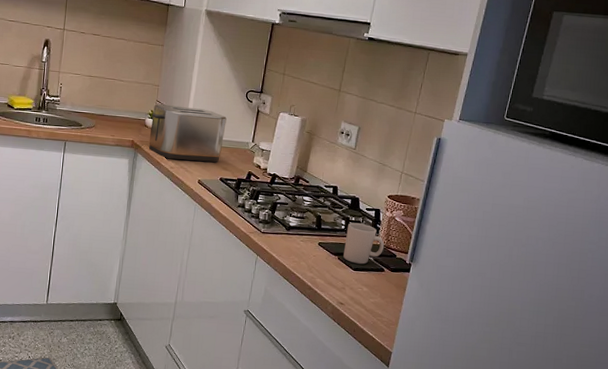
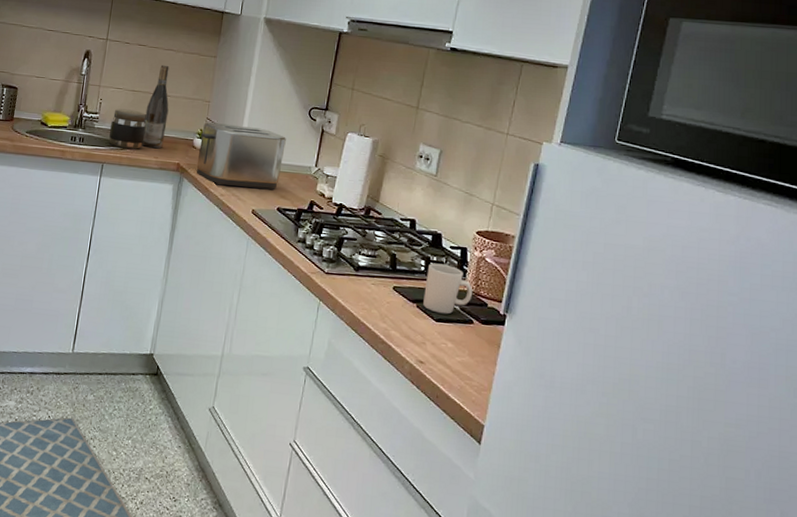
jar: none [70,92,103,129] -> present [109,108,147,150]
wine bottle: none [99,52,123,128] -> present [141,64,169,149]

